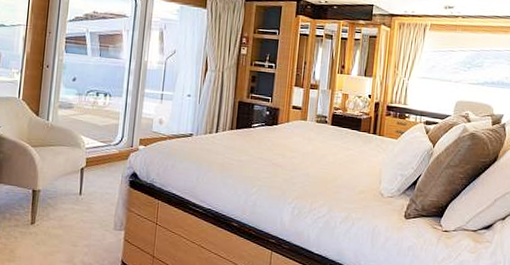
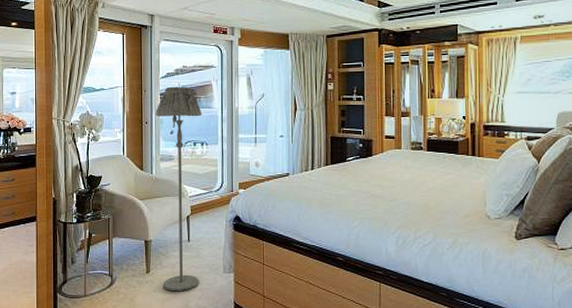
floor lamp: none [48,31,109,246] -> present [156,86,202,292]

